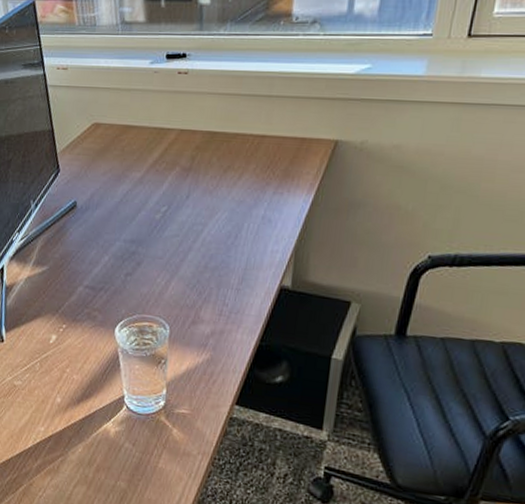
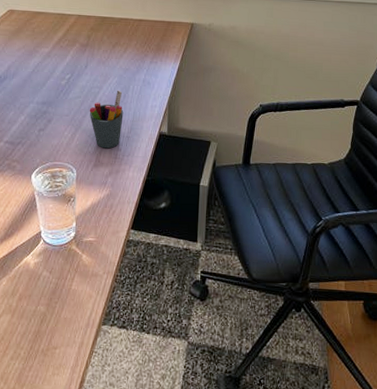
pen holder: none [189,229,234,303] -> present [89,90,124,149]

